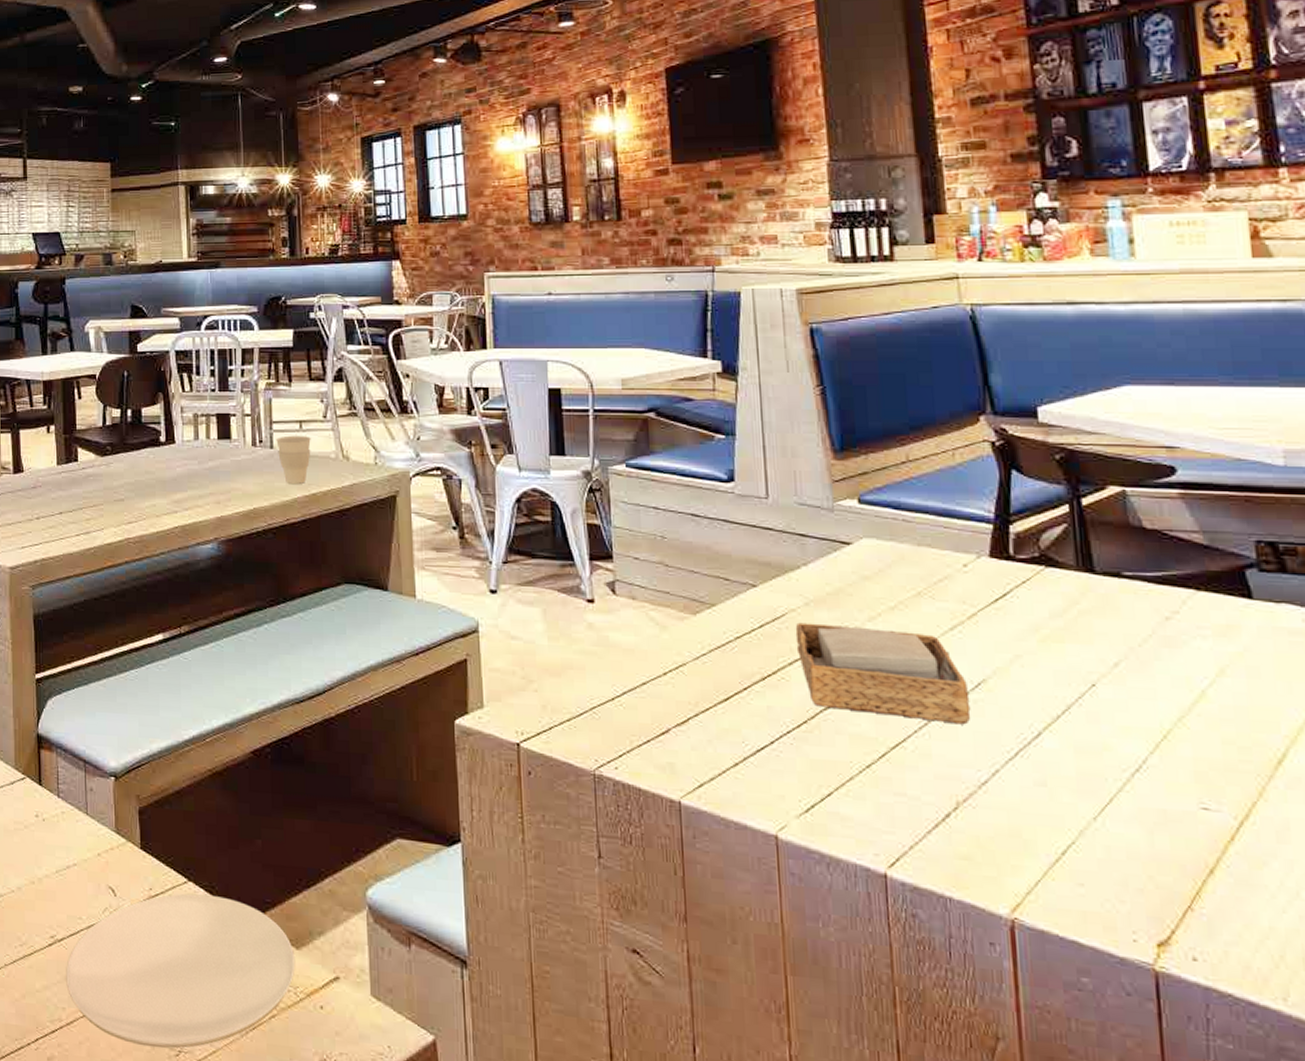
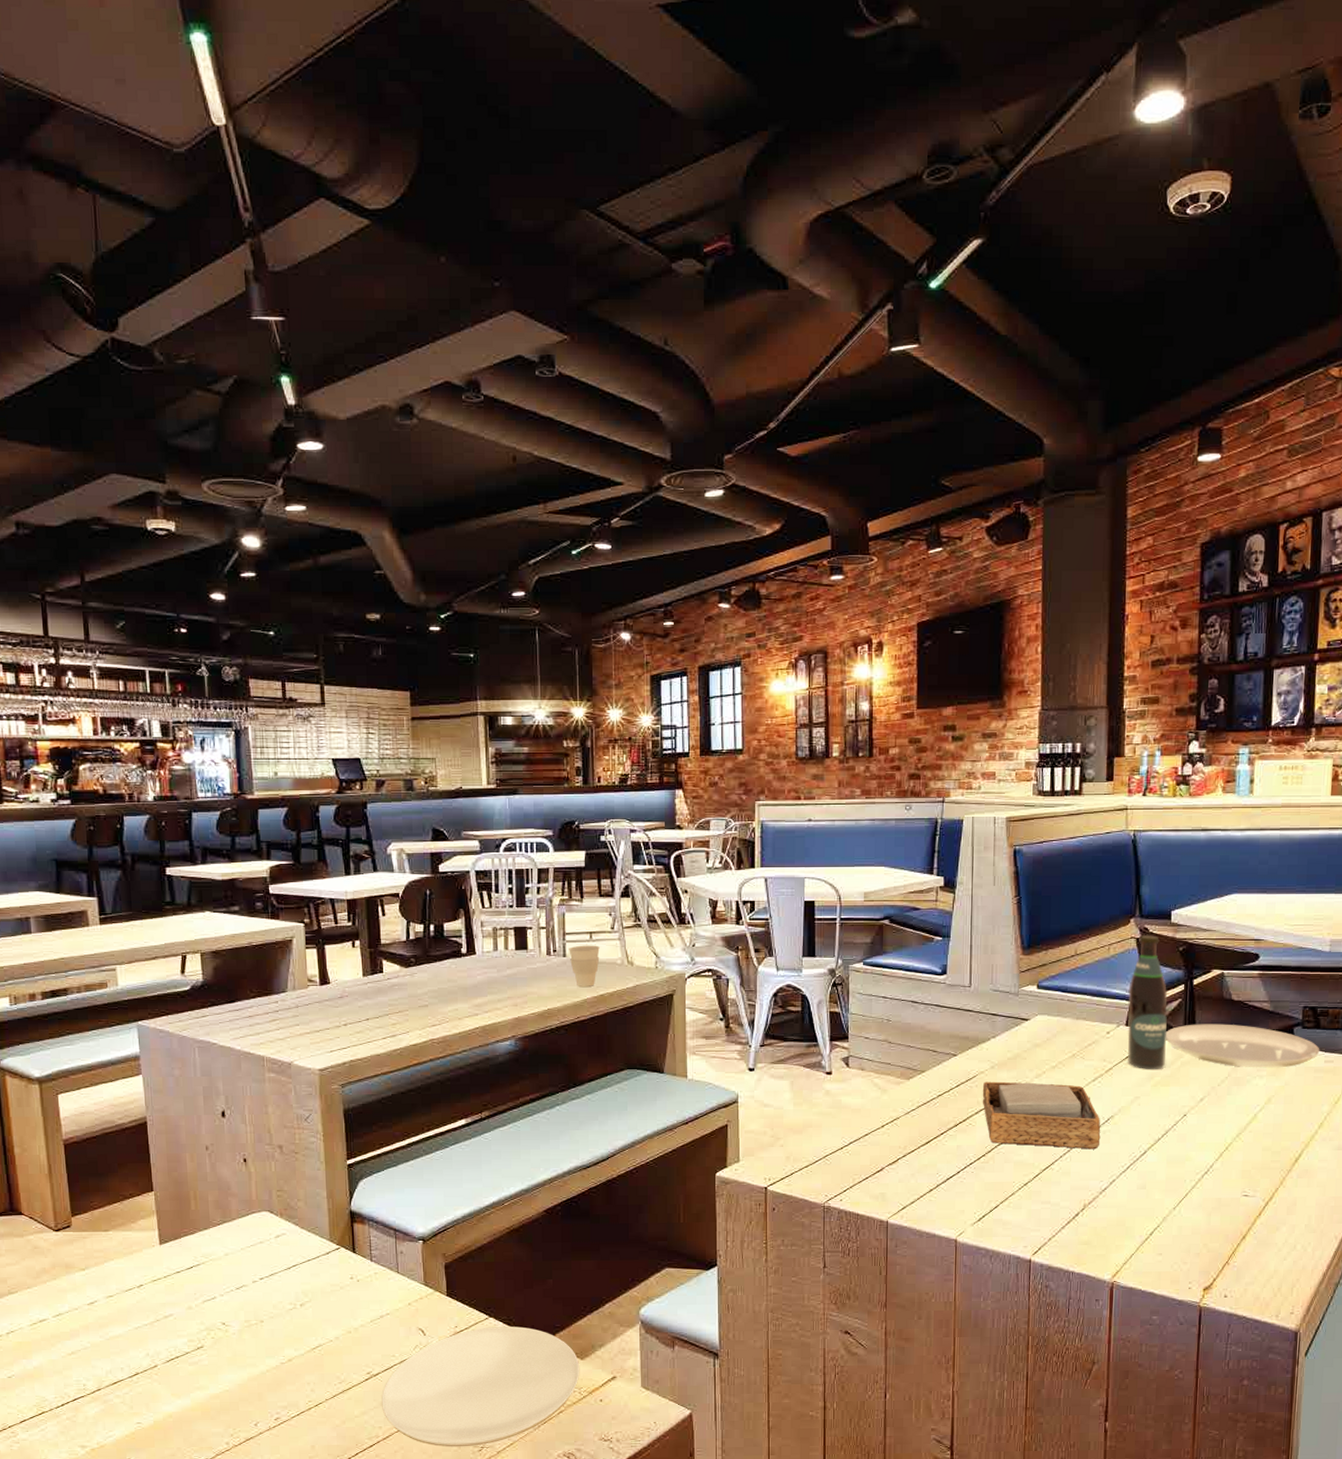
bottle: none [987,436,1056,618] -> present [1127,934,1168,1069]
plate: none [1049,558,1293,626] -> present [1165,1024,1320,1068]

